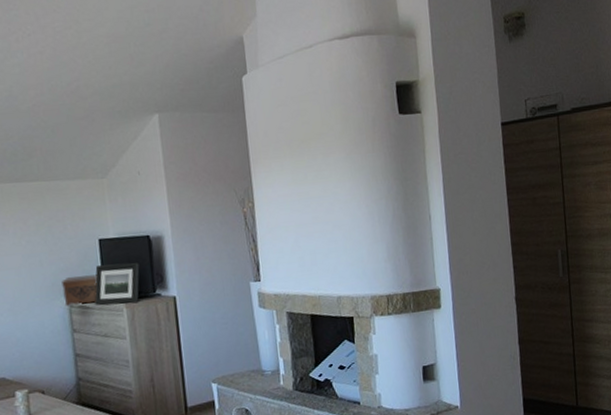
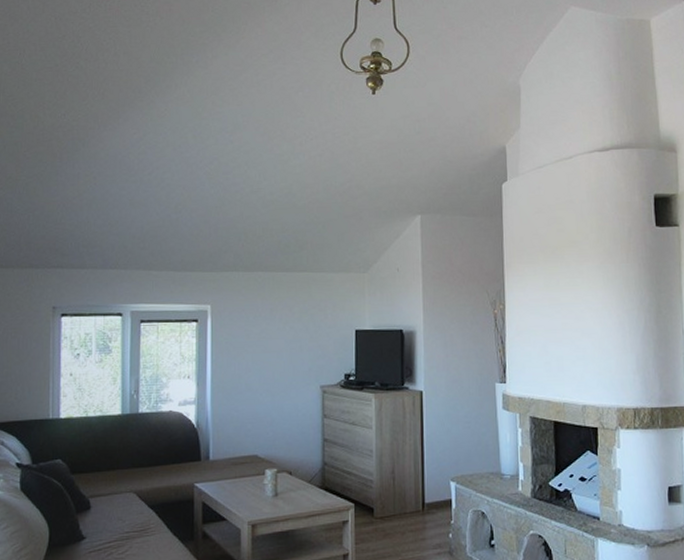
decorative box: present [61,274,98,306] -> none [318,363,351,392]
picture frame: present [94,262,140,305] -> none [346,354,391,395]

